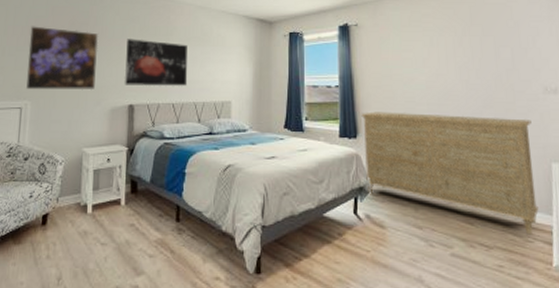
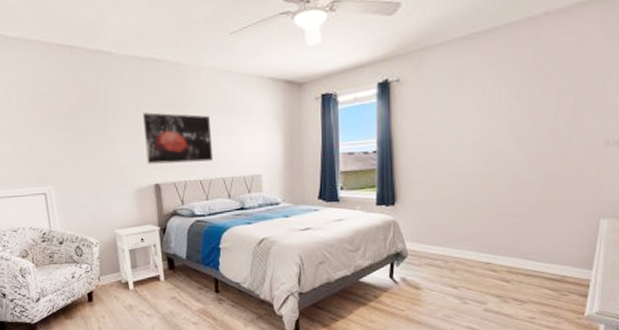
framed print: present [25,26,99,91] -> none [36,105,117,174]
dresser: present [361,111,539,235] -> none [400,175,586,289]

